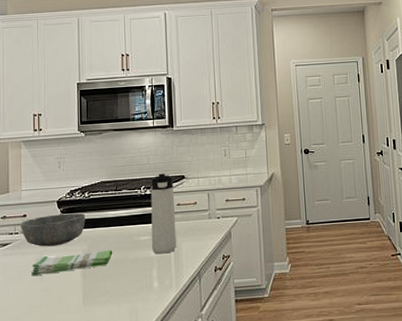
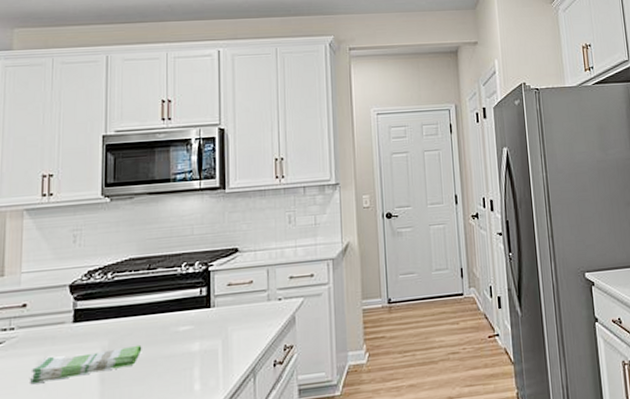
bowl: present [20,213,86,247] -> none [18,299,107,345]
thermos bottle: present [150,173,177,254] -> none [194,246,226,348]

